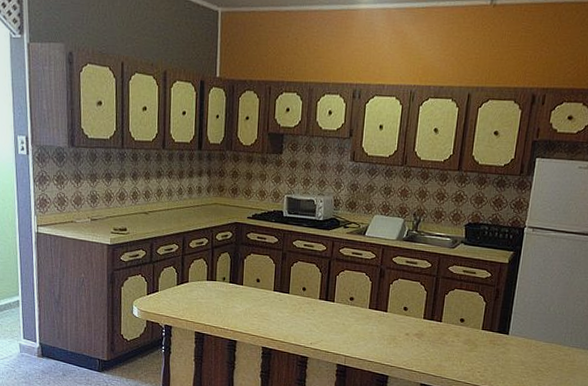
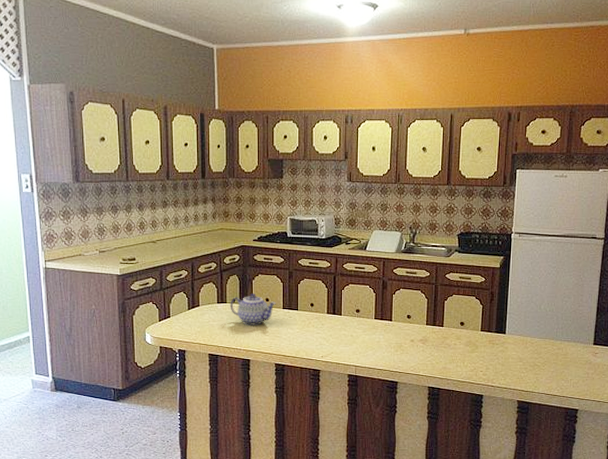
teapot: none [219,272,267,306] -> present [230,293,276,325]

